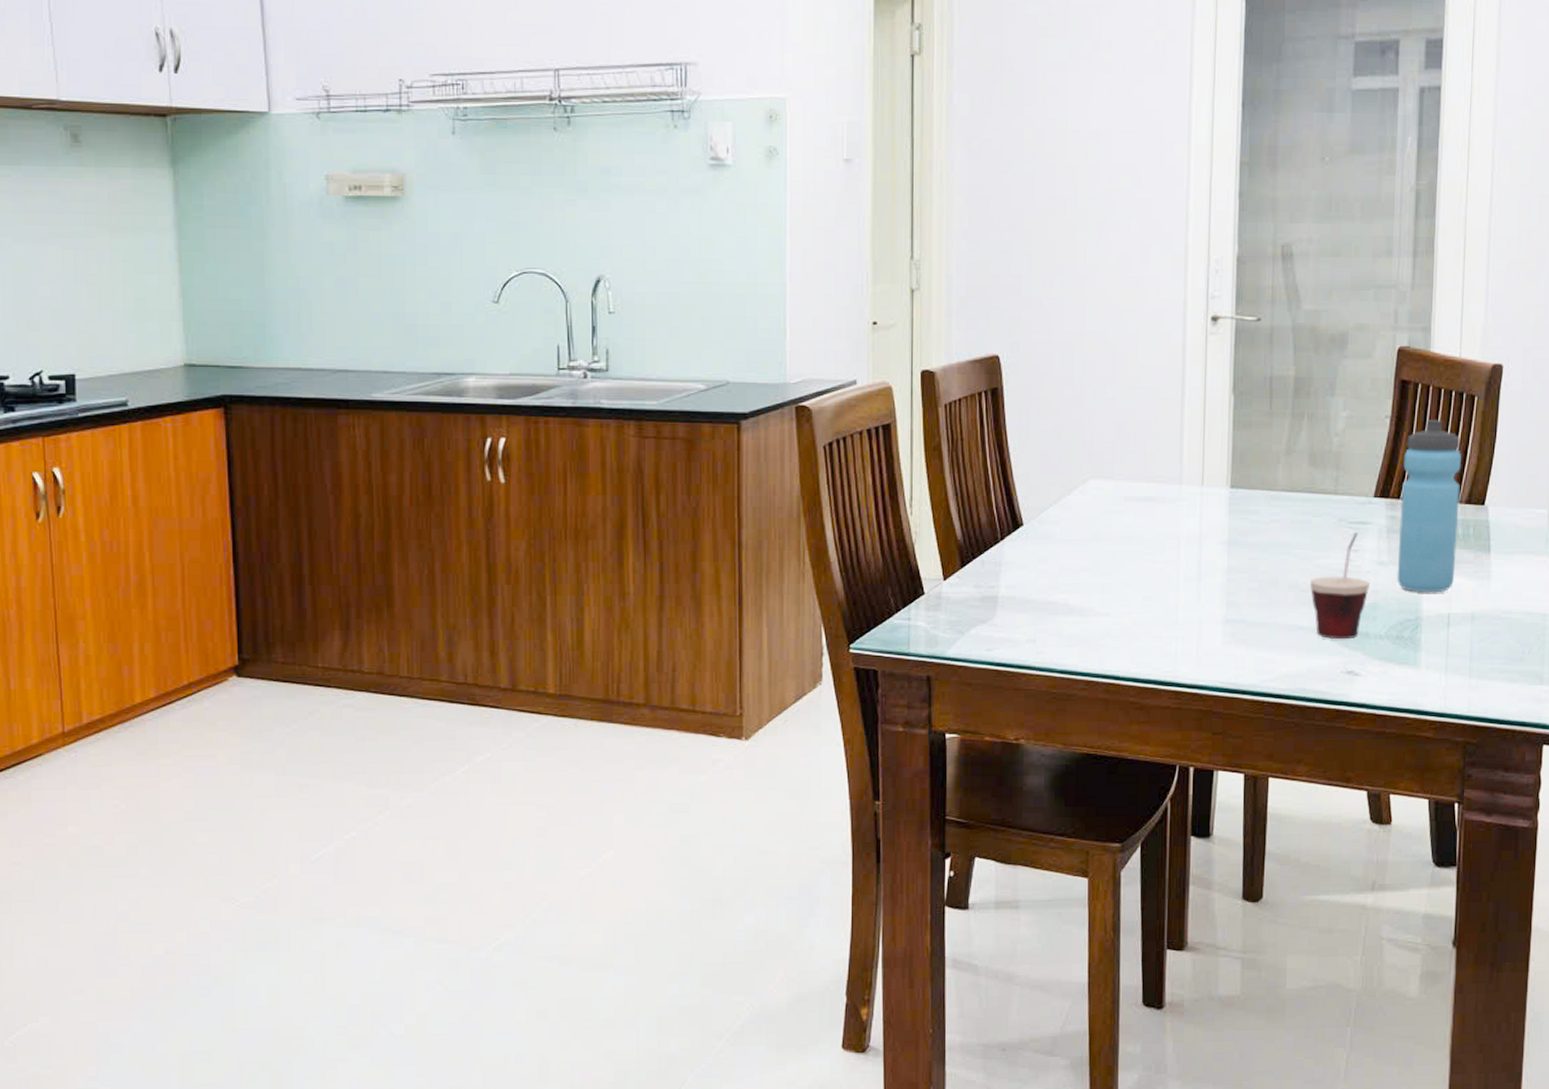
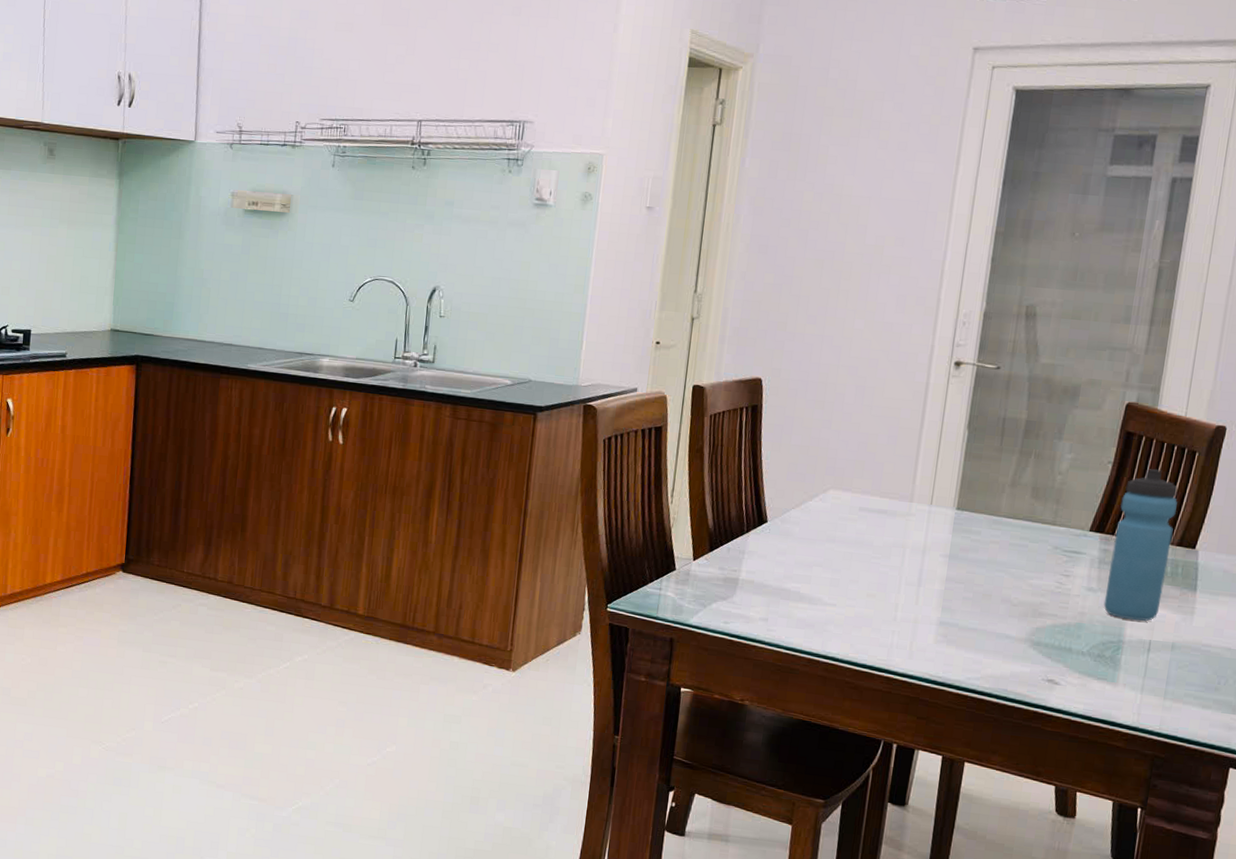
cup: present [1309,532,1370,640] -> none [1021,560,1078,652]

